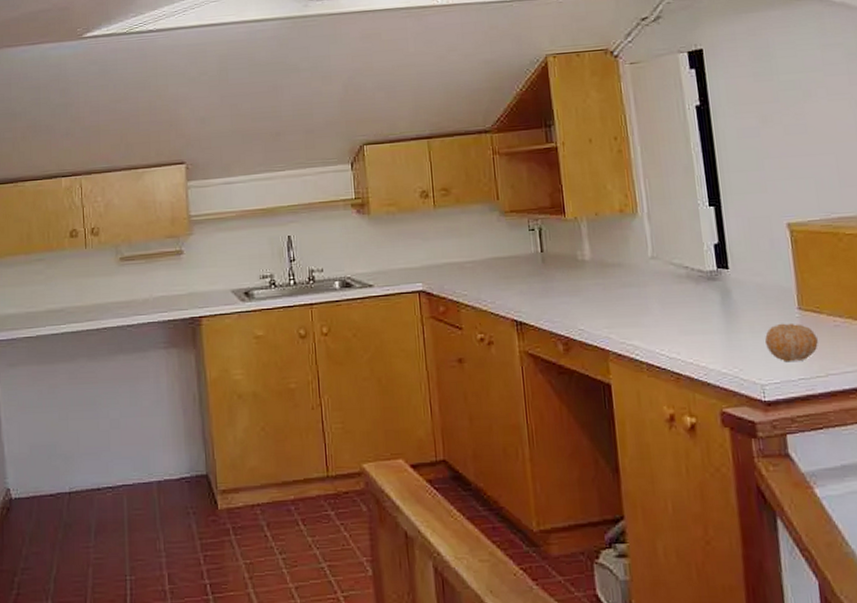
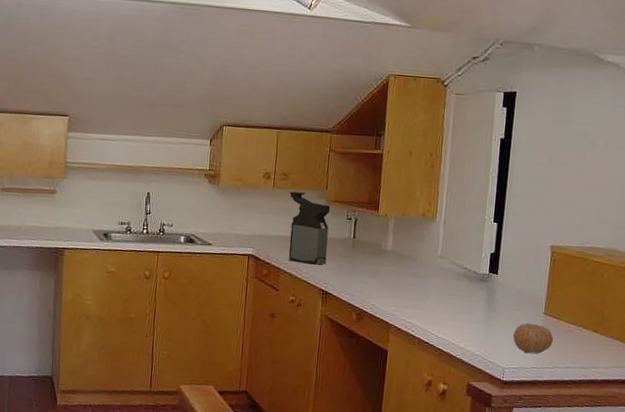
coffee maker: none [454,207,514,292] -> present [288,191,331,265]

